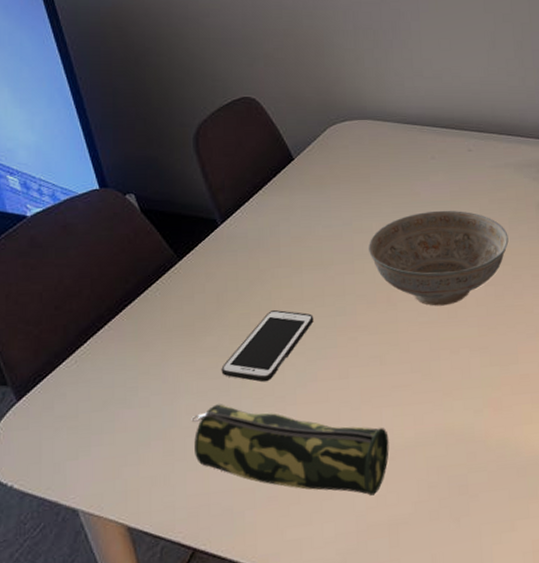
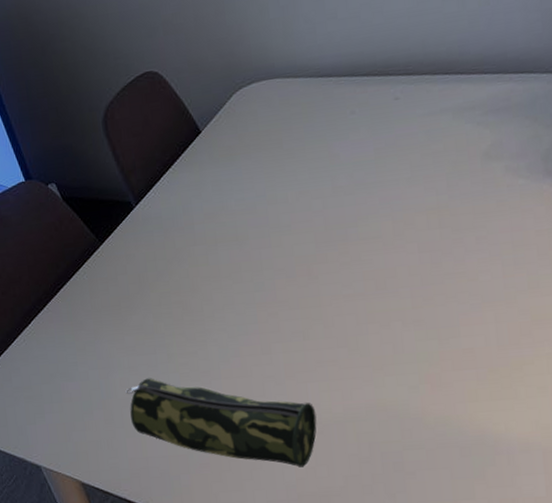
cell phone: present [221,310,314,382] -> none [148,288,233,358]
decorative bowl: present [369,210,509,306] -> none [285,170,447,278]

